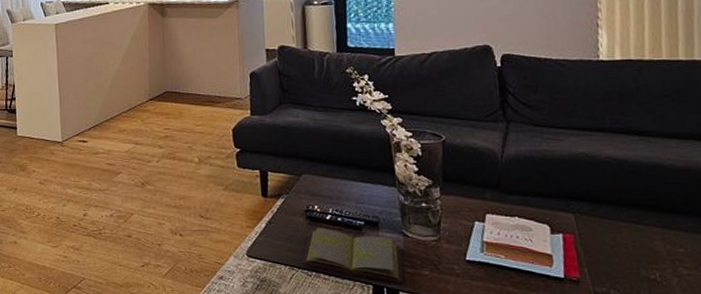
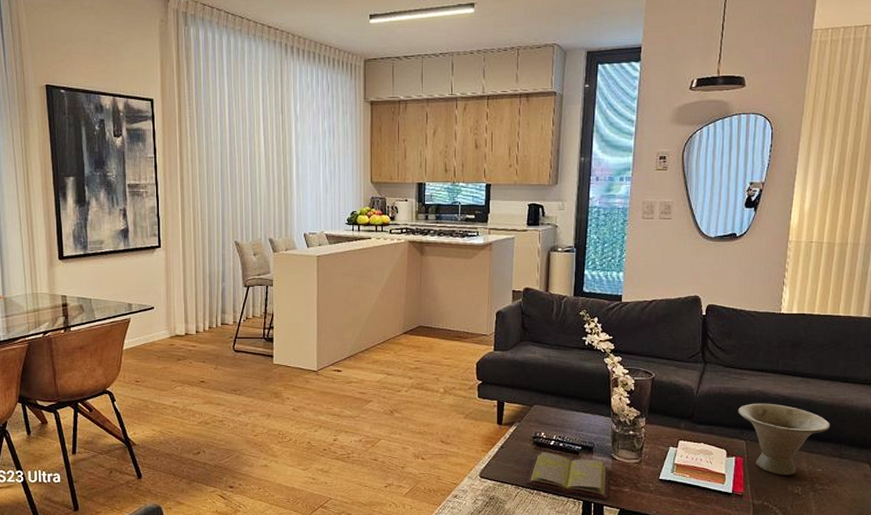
bowl: none [558,168,688,257] -> present [738,403,830,475]

